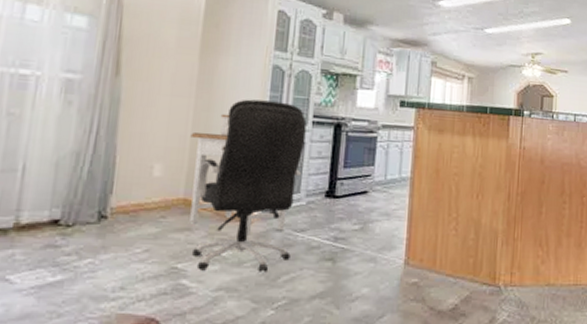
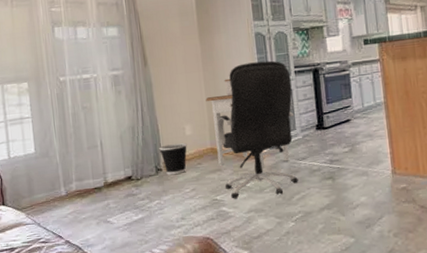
wastebasket: none [110,185,151,227] -> present [159,143,187,175]

